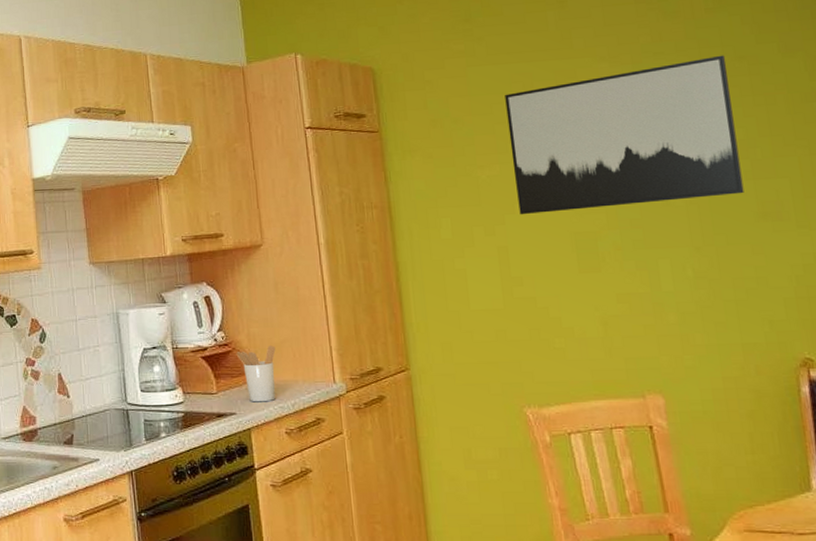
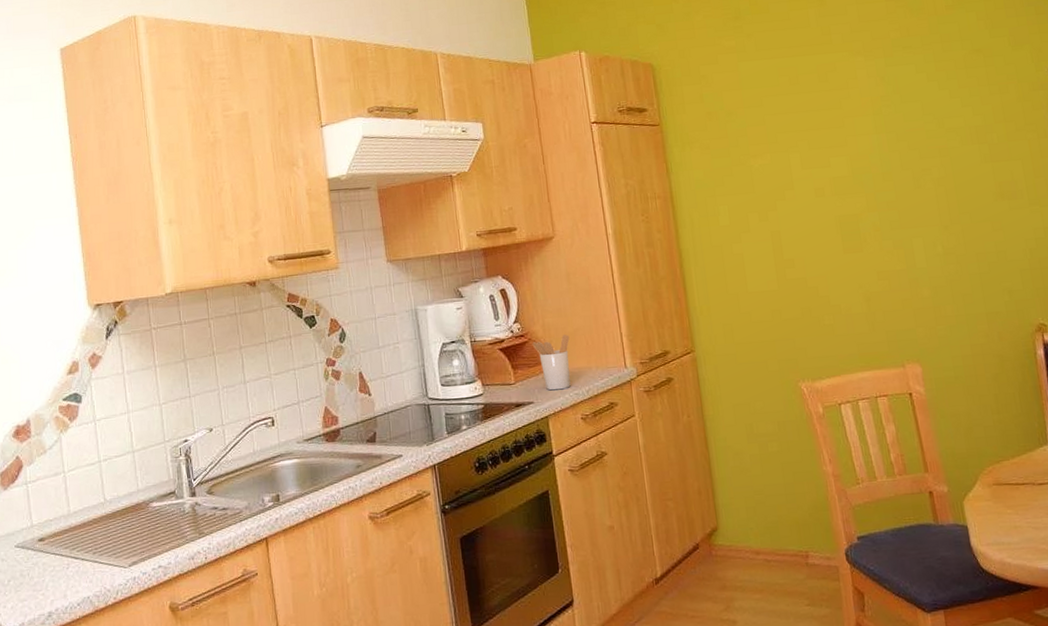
wall art: present [505,55,744,215] -> none [773,48,984,201]

